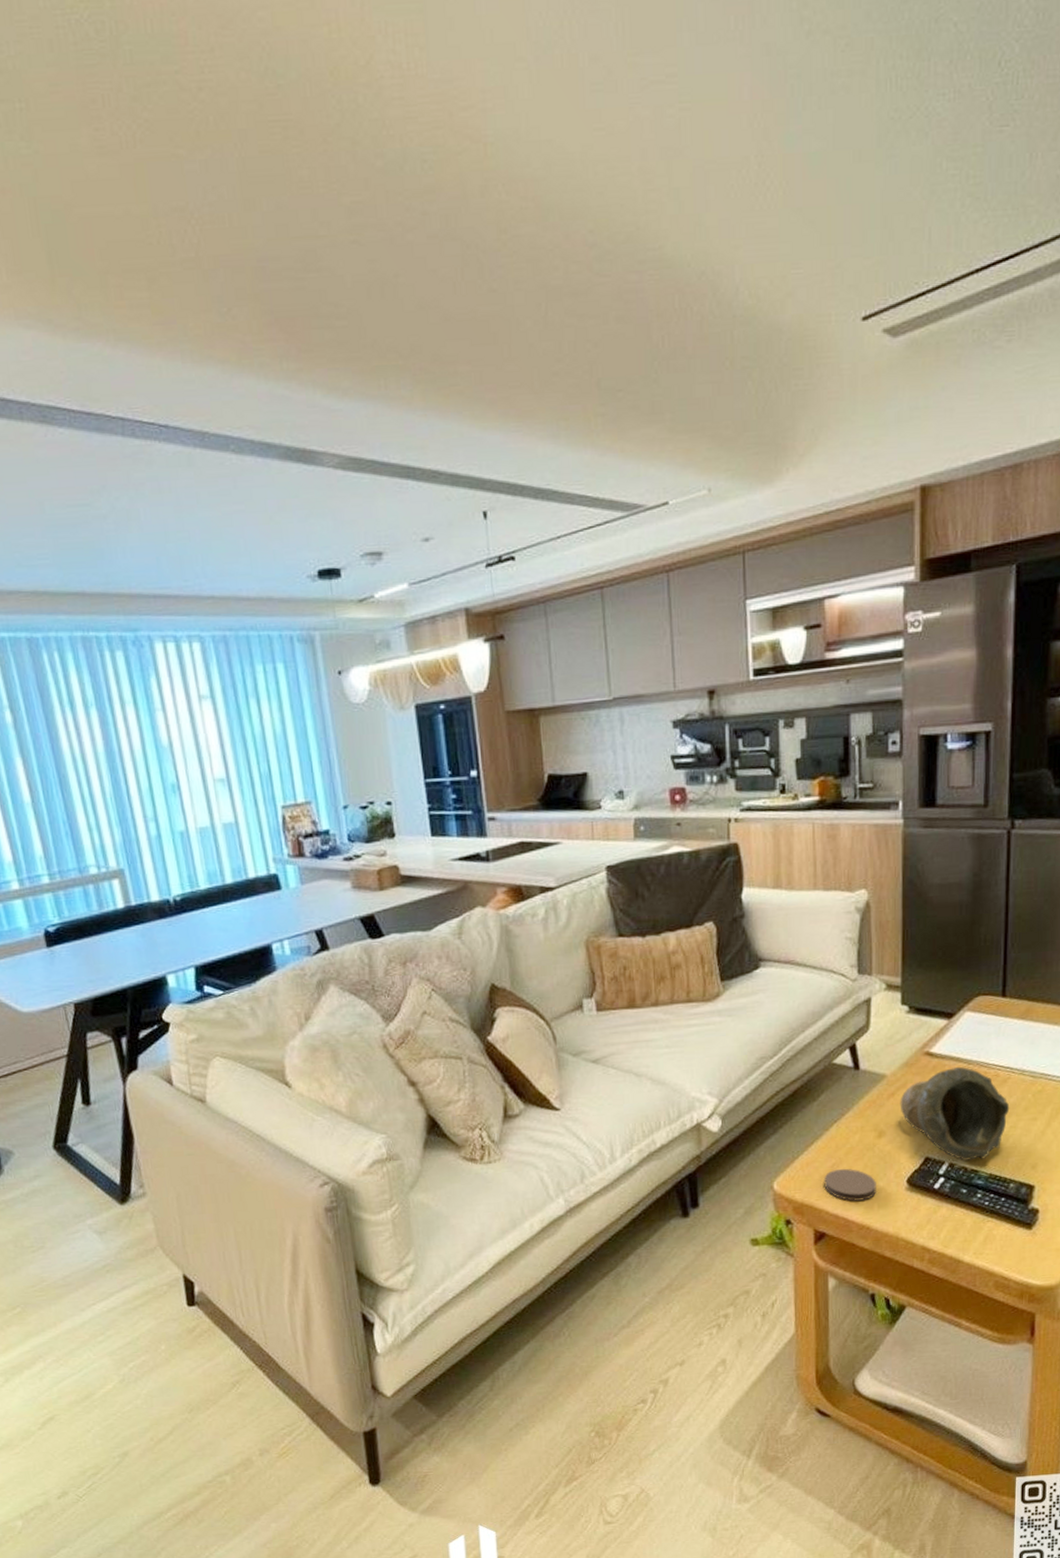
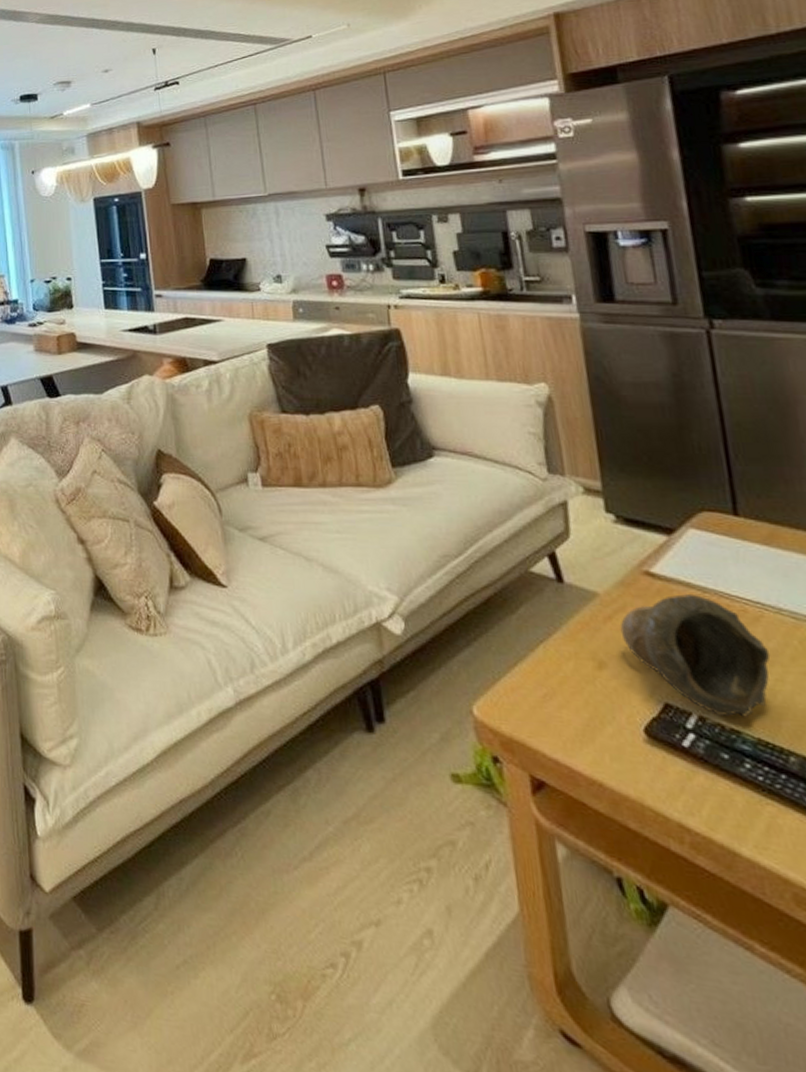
coaster: present [824,1168,876,1201] -> none [535,701,605,747]

